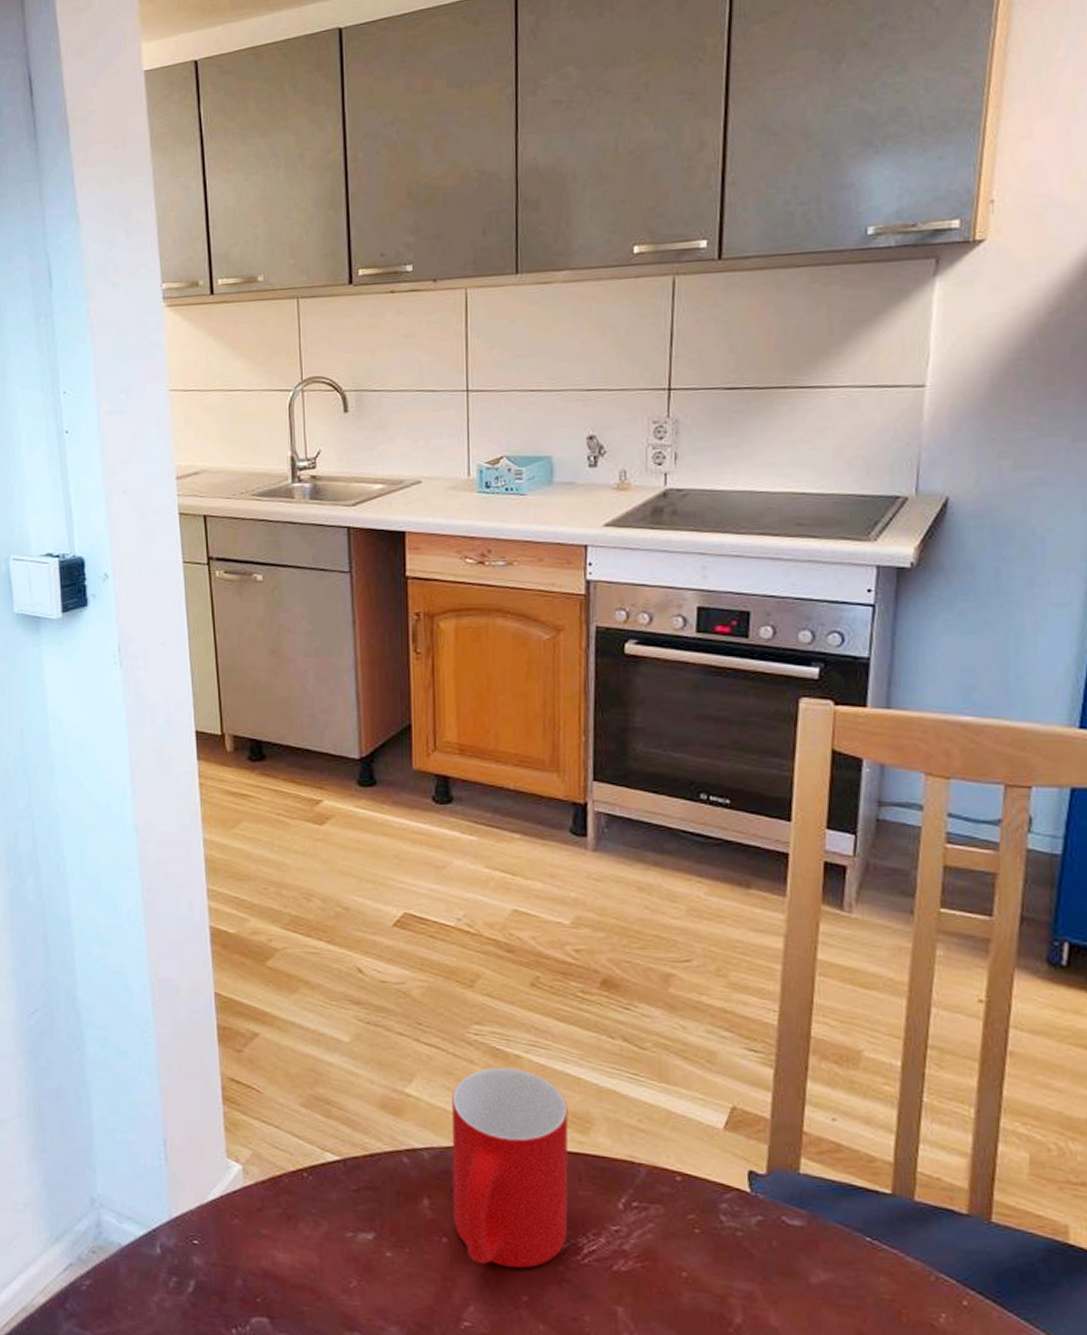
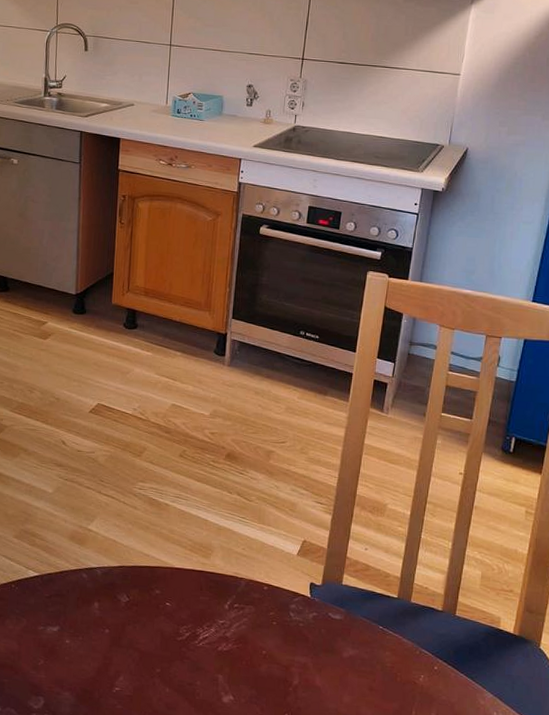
cup: present [451,1067,569,1268] -> none [114,512,198,650]

